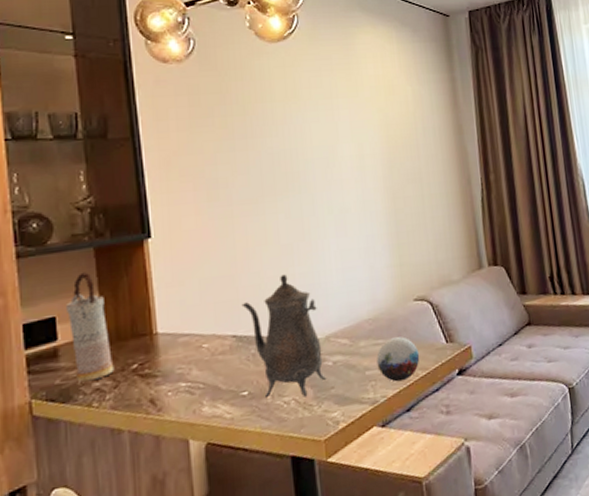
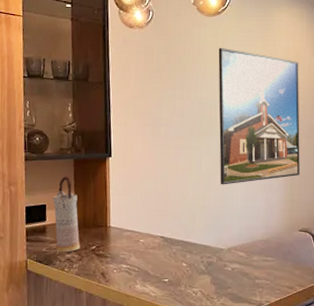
teapot: present [241,274,327,399] -> none [169,196,226,291]
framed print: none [288,81,408,256] -> present [218,48,300,185]
decorative orb: present [376,337,420,382] -> none [265,258,299,292]

